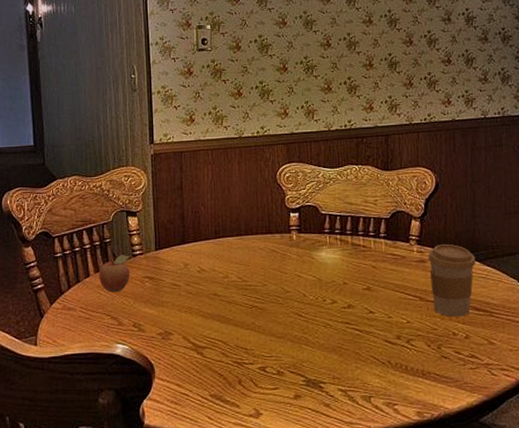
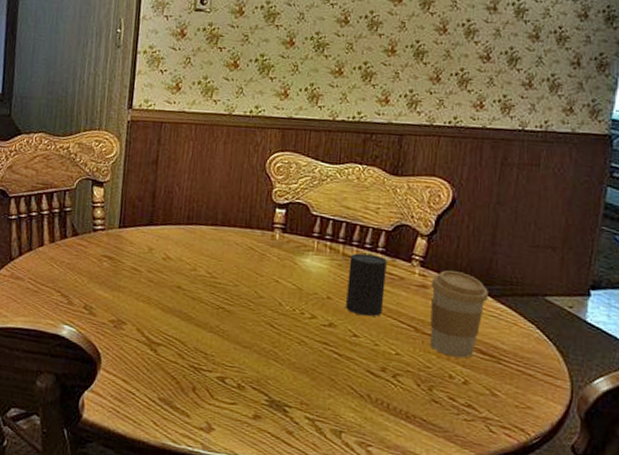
fruit: present [99,255,130,293] -> none [53,227,90,268]
cup: none [358,240,392,295] -> present [346,253,387,317]

